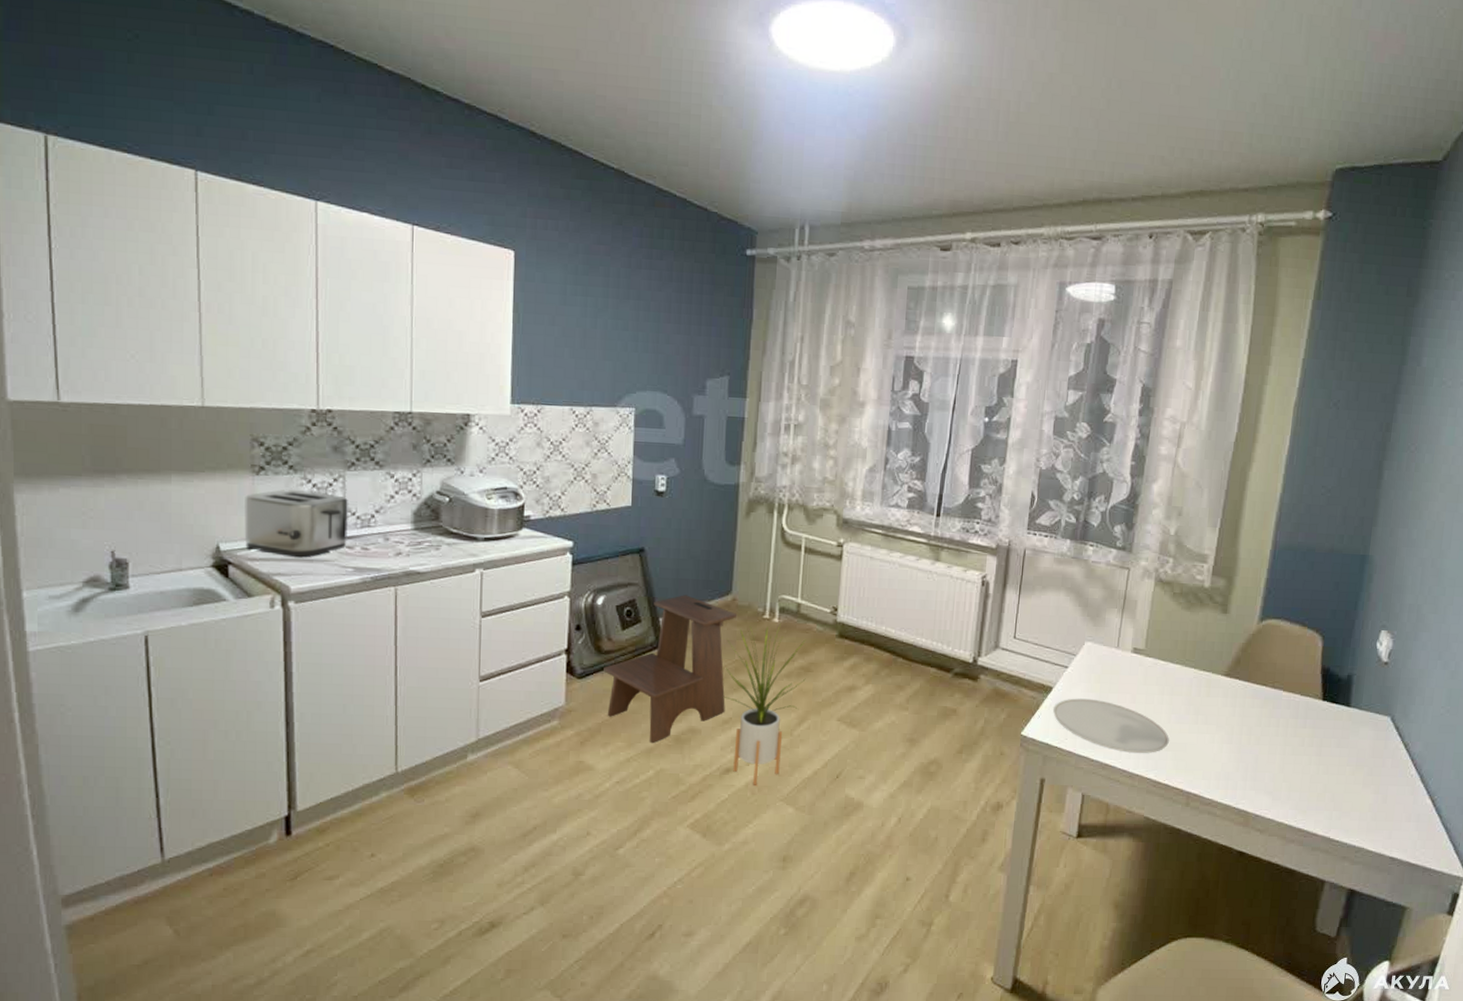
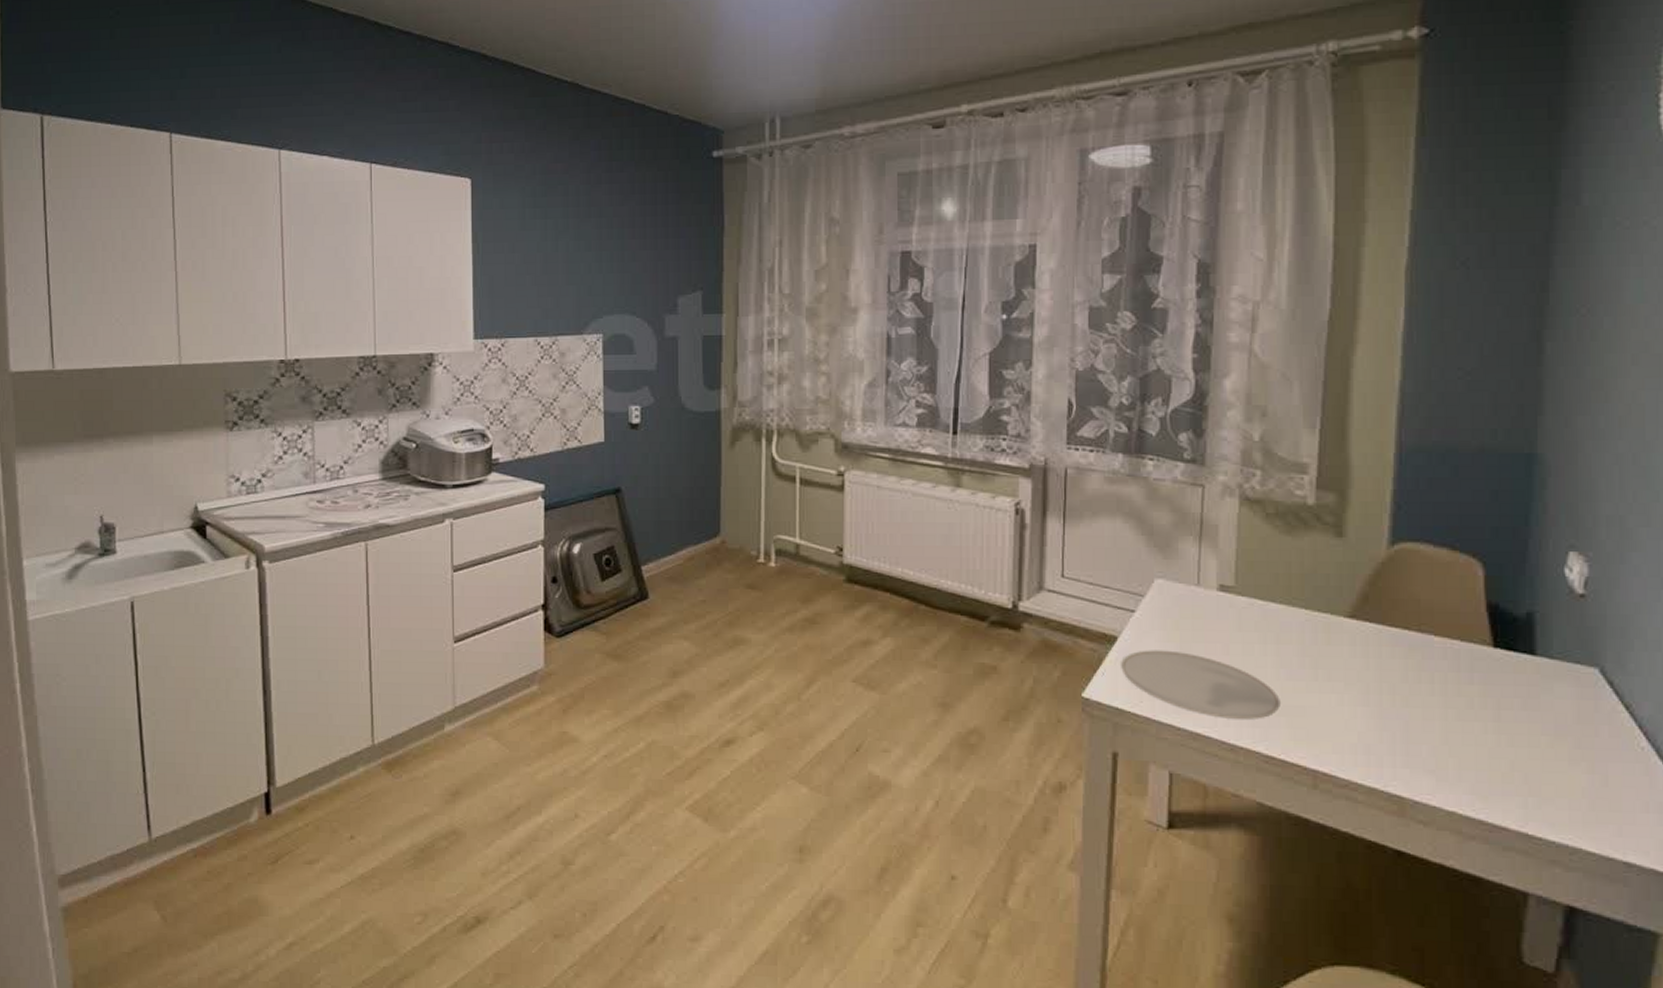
toaster: present [244,489,348,558] -> none [220,443,317,515]
step stool: present [604,595,738,743] -> none [584,539,728,710]
house plant: present [723,624,806,785] -> none [717,568,812,760]

